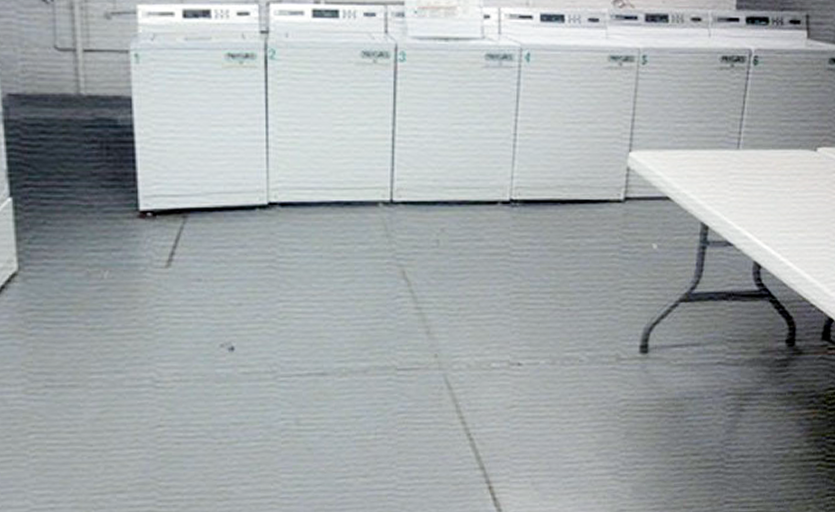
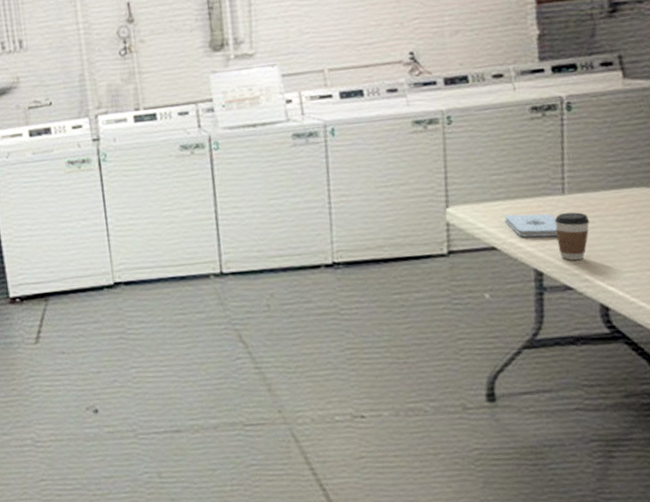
notepad: none [682,165,728,192] -> present [505,213,558,237]
coffee cup: none [726,169,757,216] -> present [554,212,590,261]

